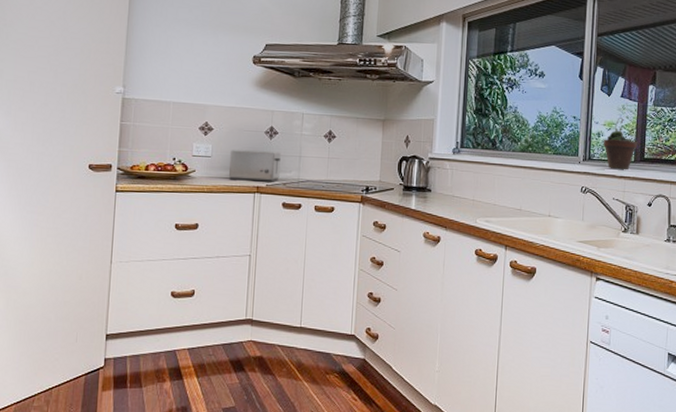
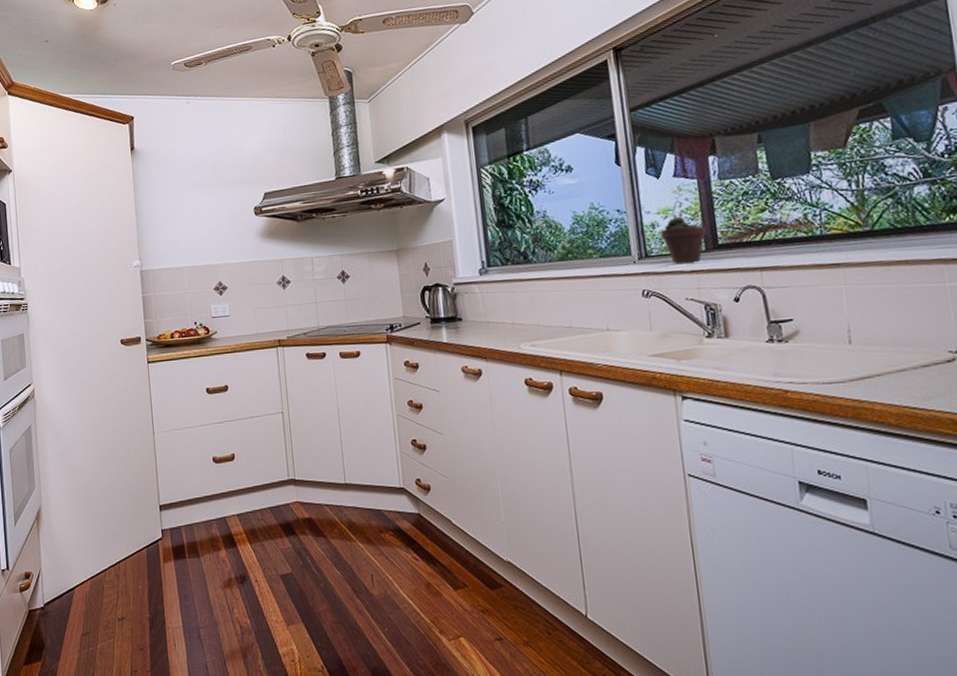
toaster: present [228,149,281,183] -> none [246,301,299,338]

